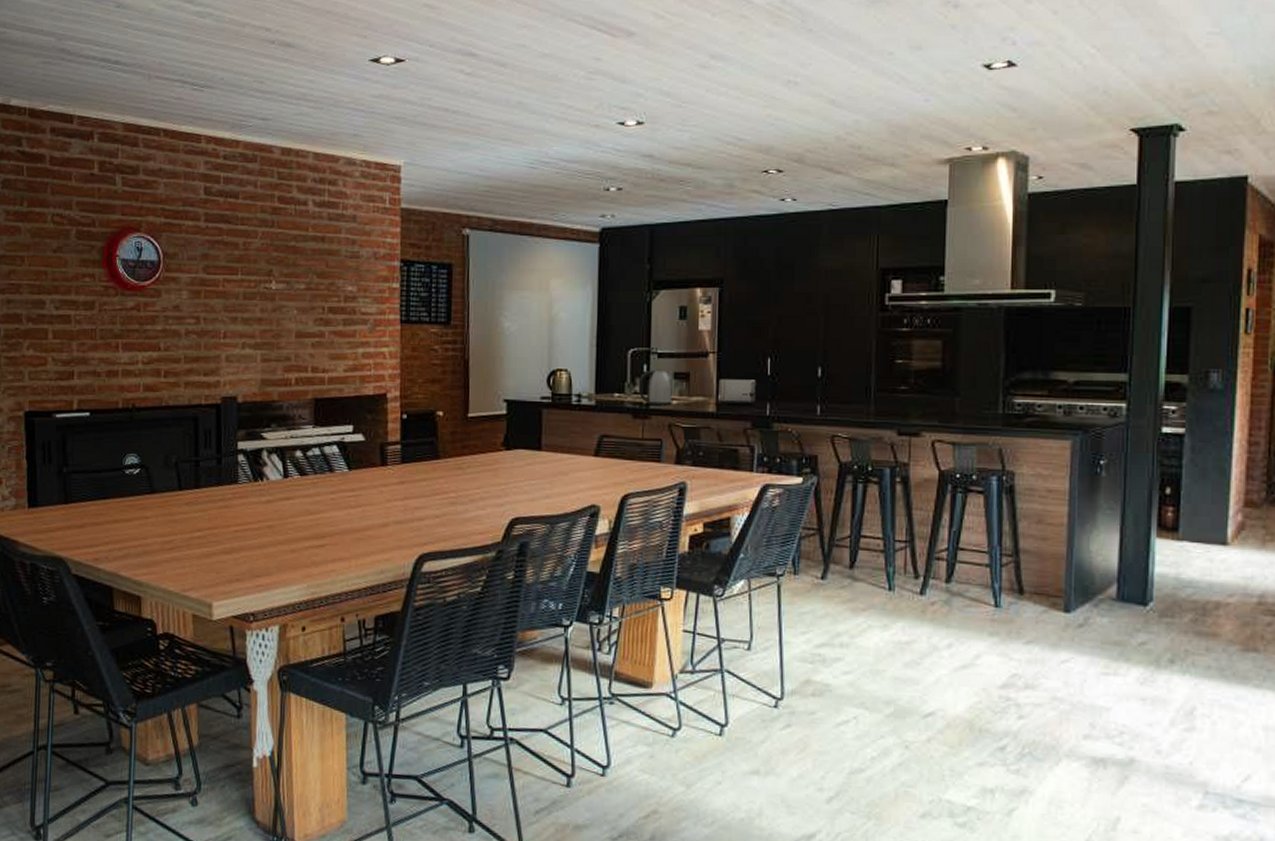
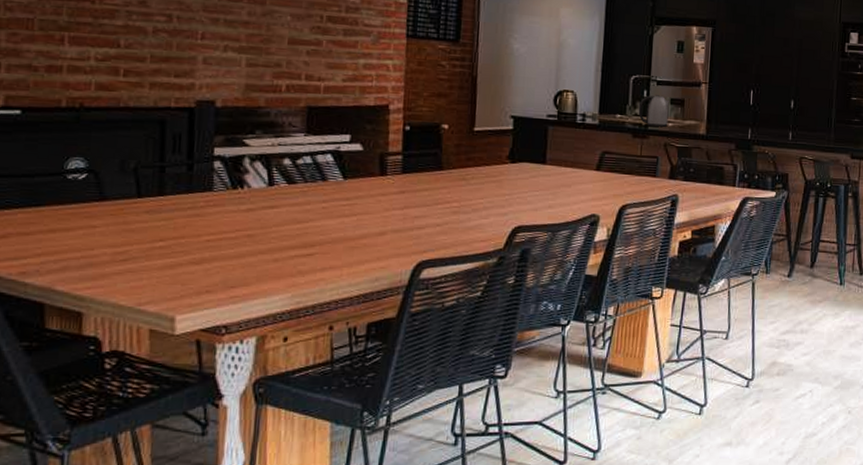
toaster: present [717,379,760,405] -> none [707,106,744,130]

